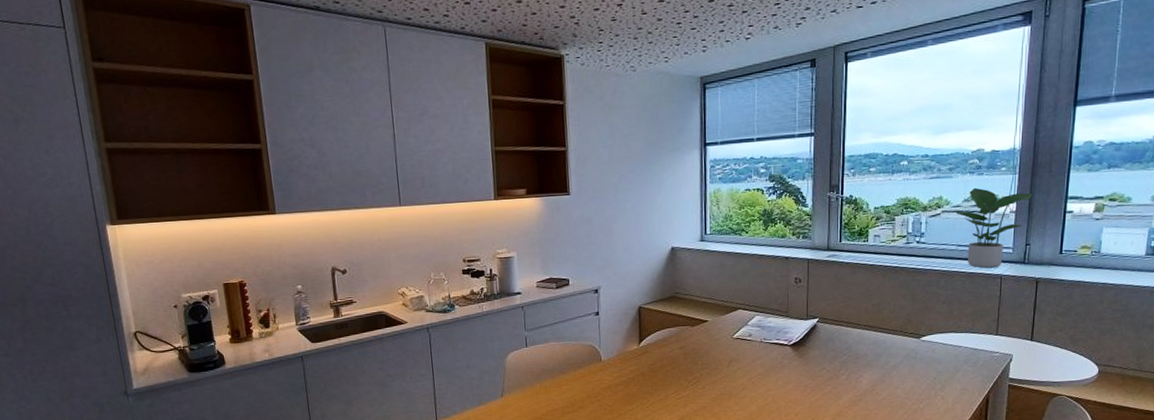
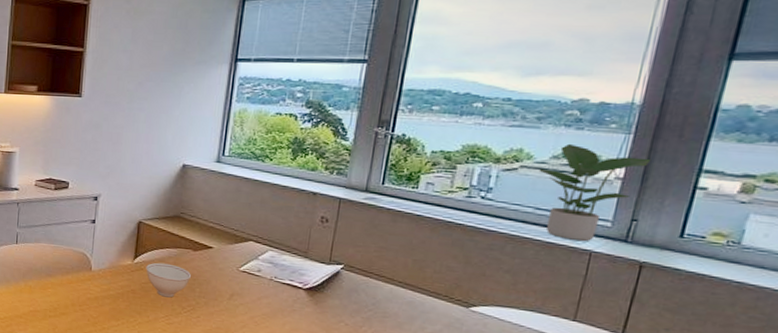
bowl: none [651,342,693,374] -> present [146,262,192,298]

